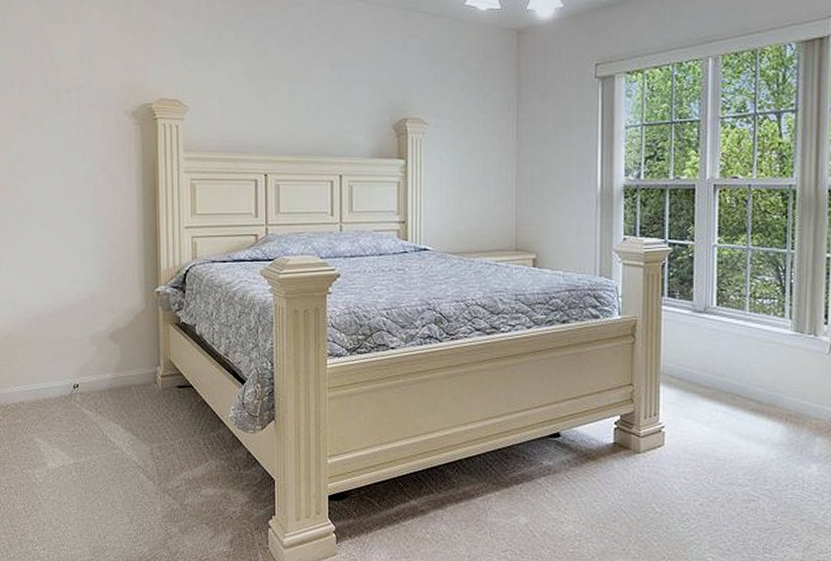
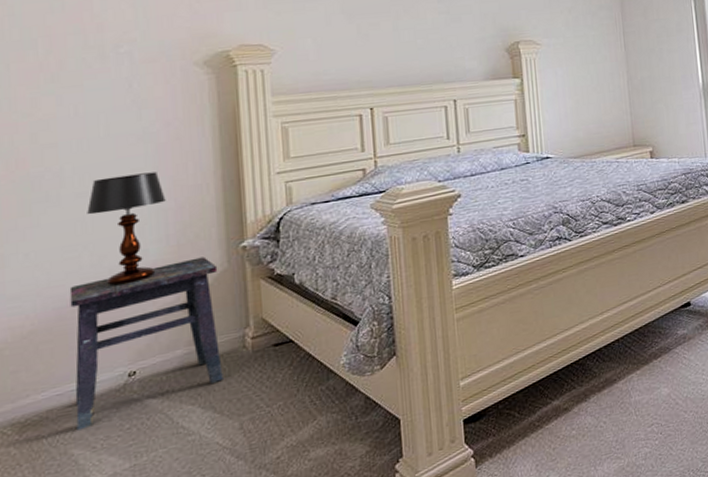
side table: none [35,295,140,424] -> present [69,256,223,431]
table lamp: none [47,211,102,308] -> present [87,172,166,287]

